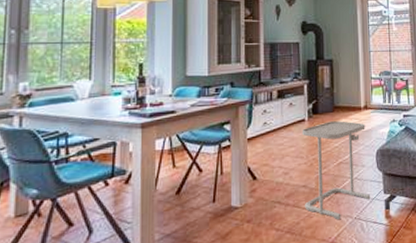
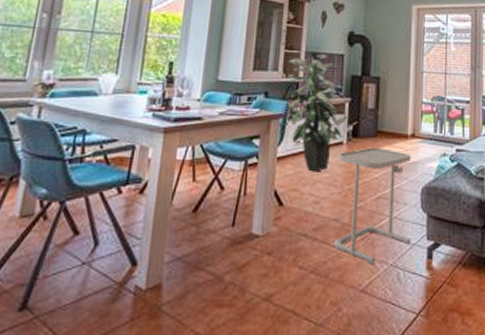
indoor plant: none [250,44,306,147] -> present [286,54,346,171]

